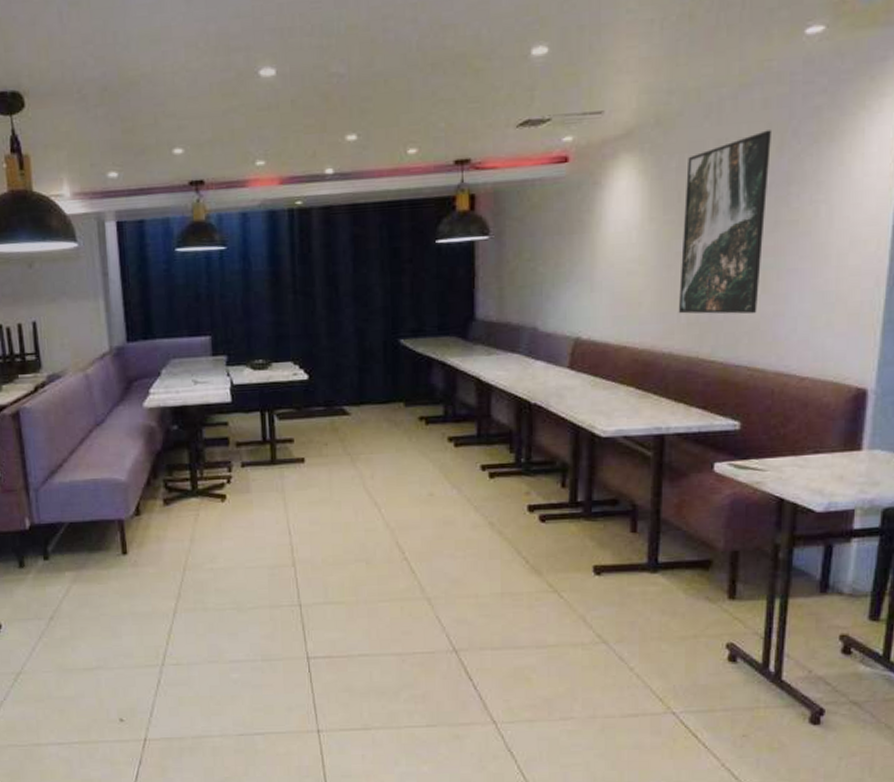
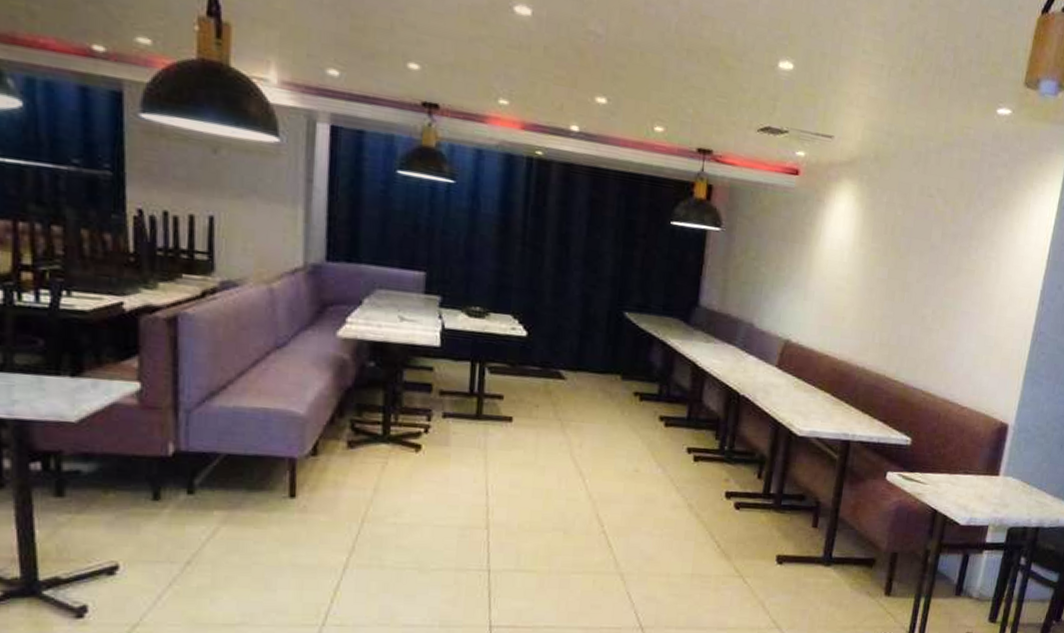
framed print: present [678,130,773,314] -> none [873,187,964,345]

